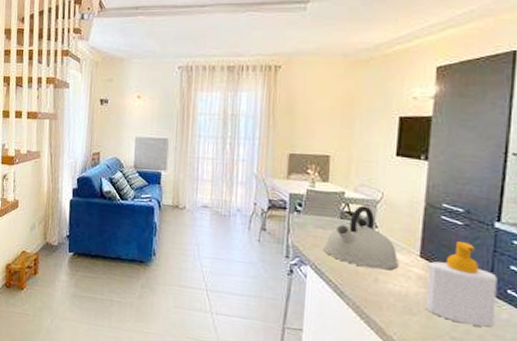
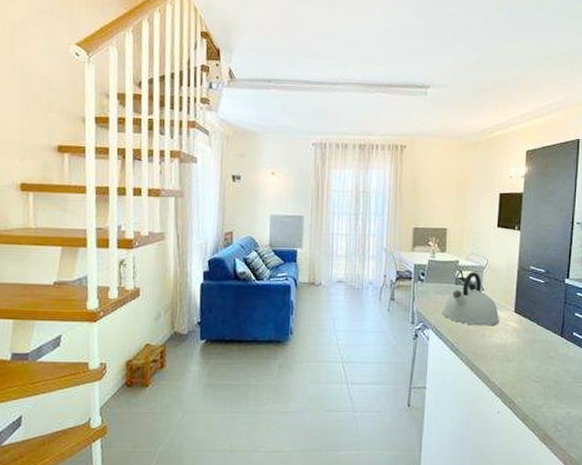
soap bottle: present [425,242,498,327] -> none [518,297,567,364]

